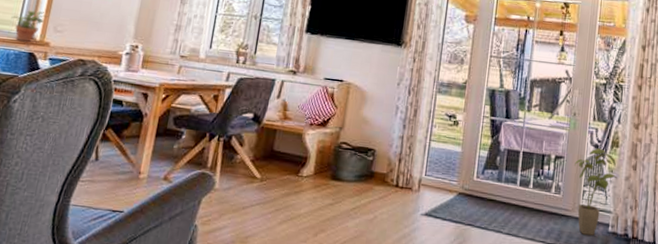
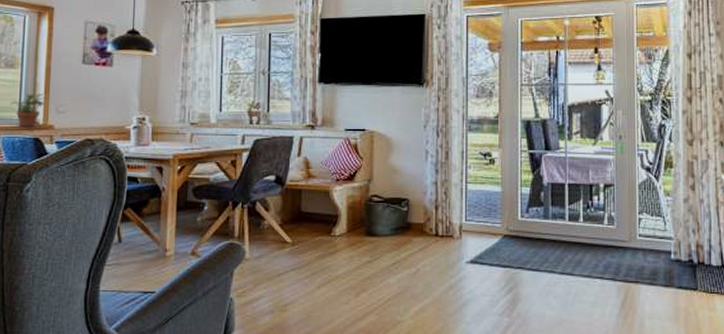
house plant: present [574,148,618,236] -> none [626,171,676,265]

